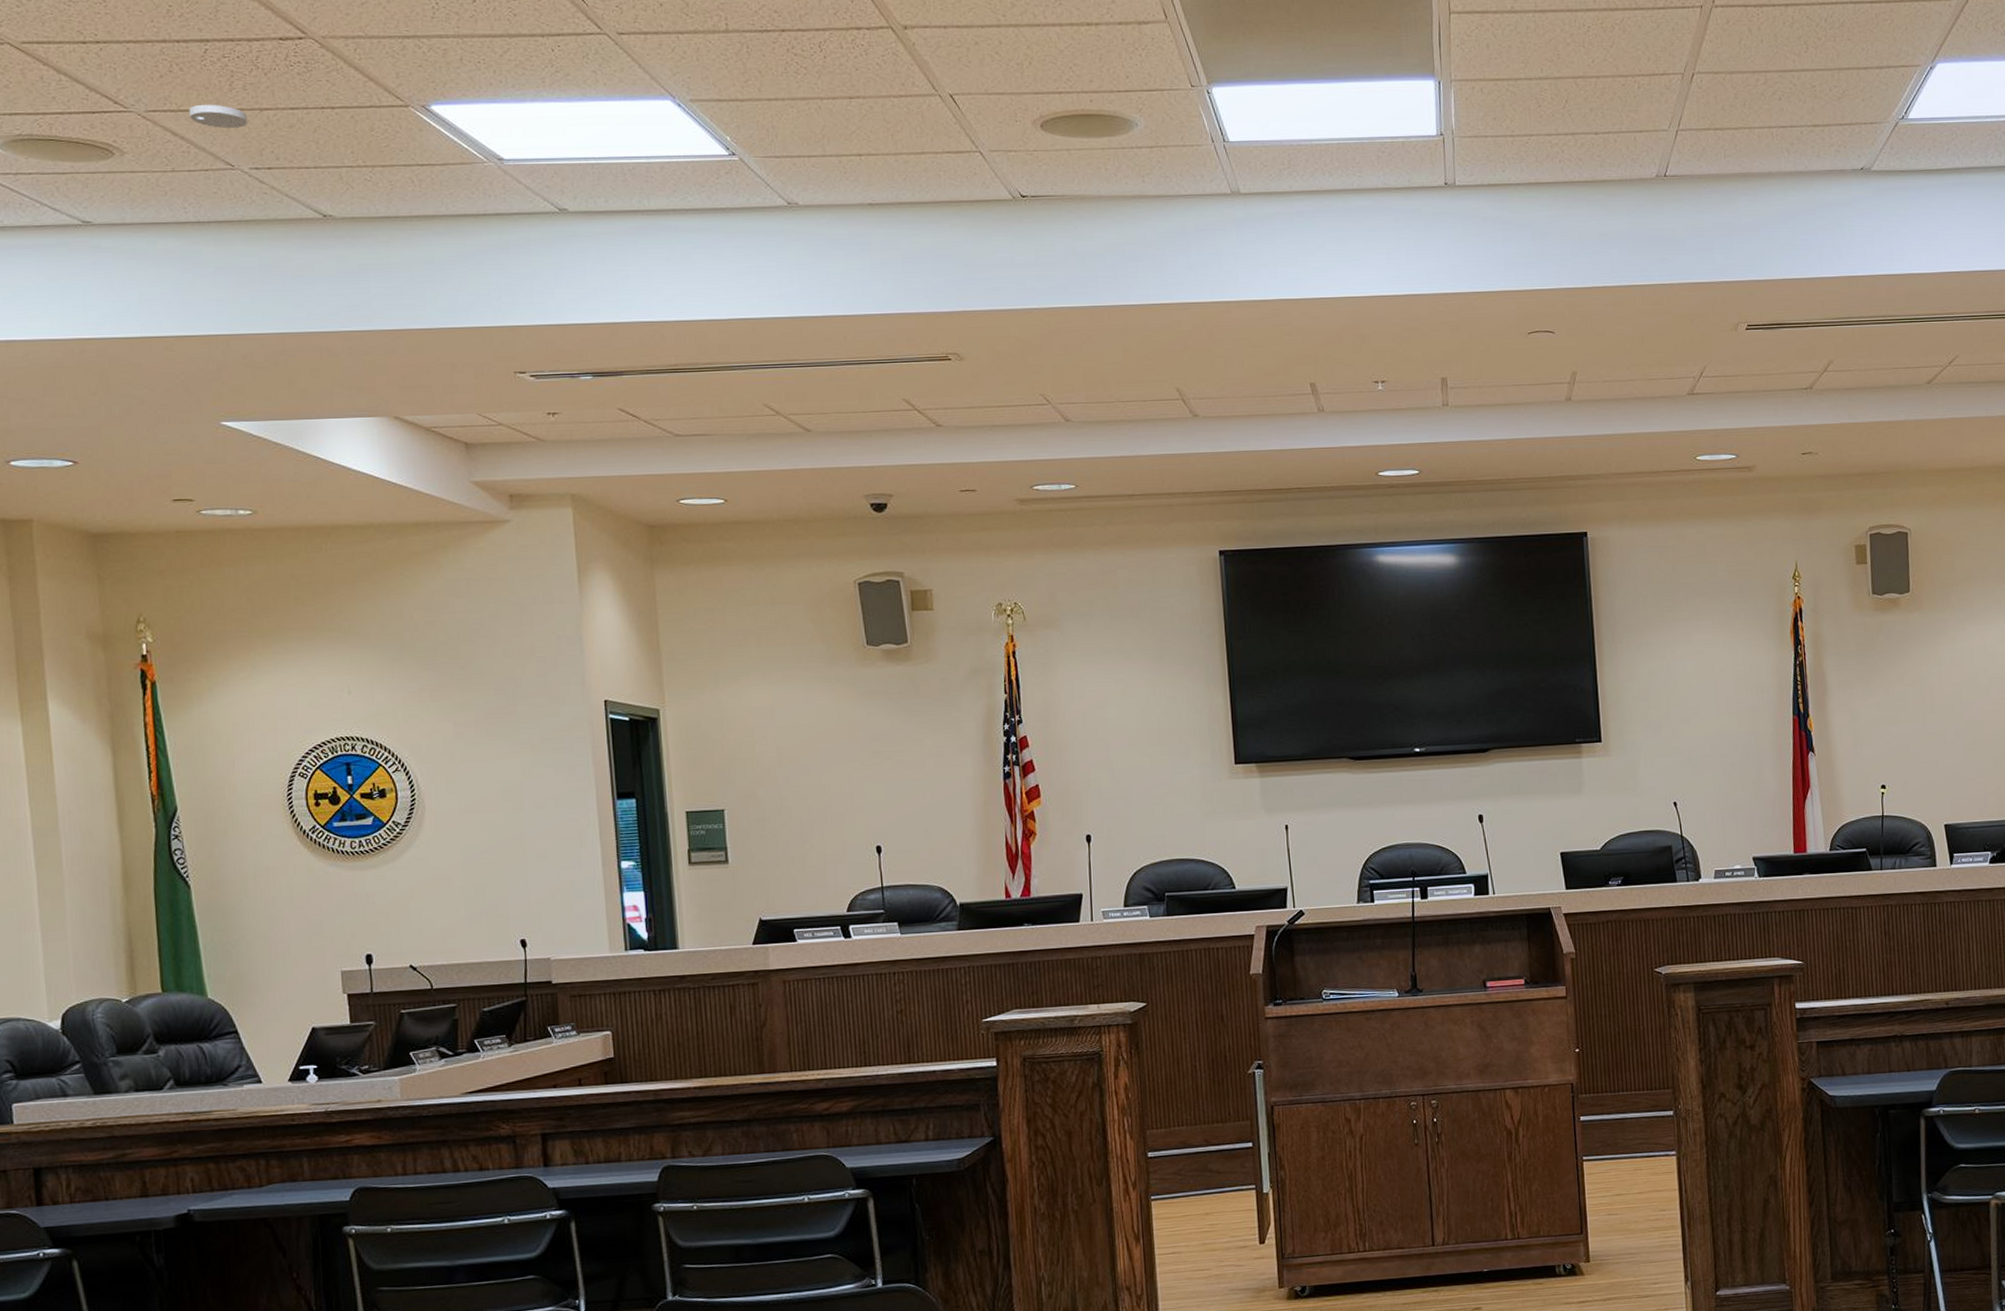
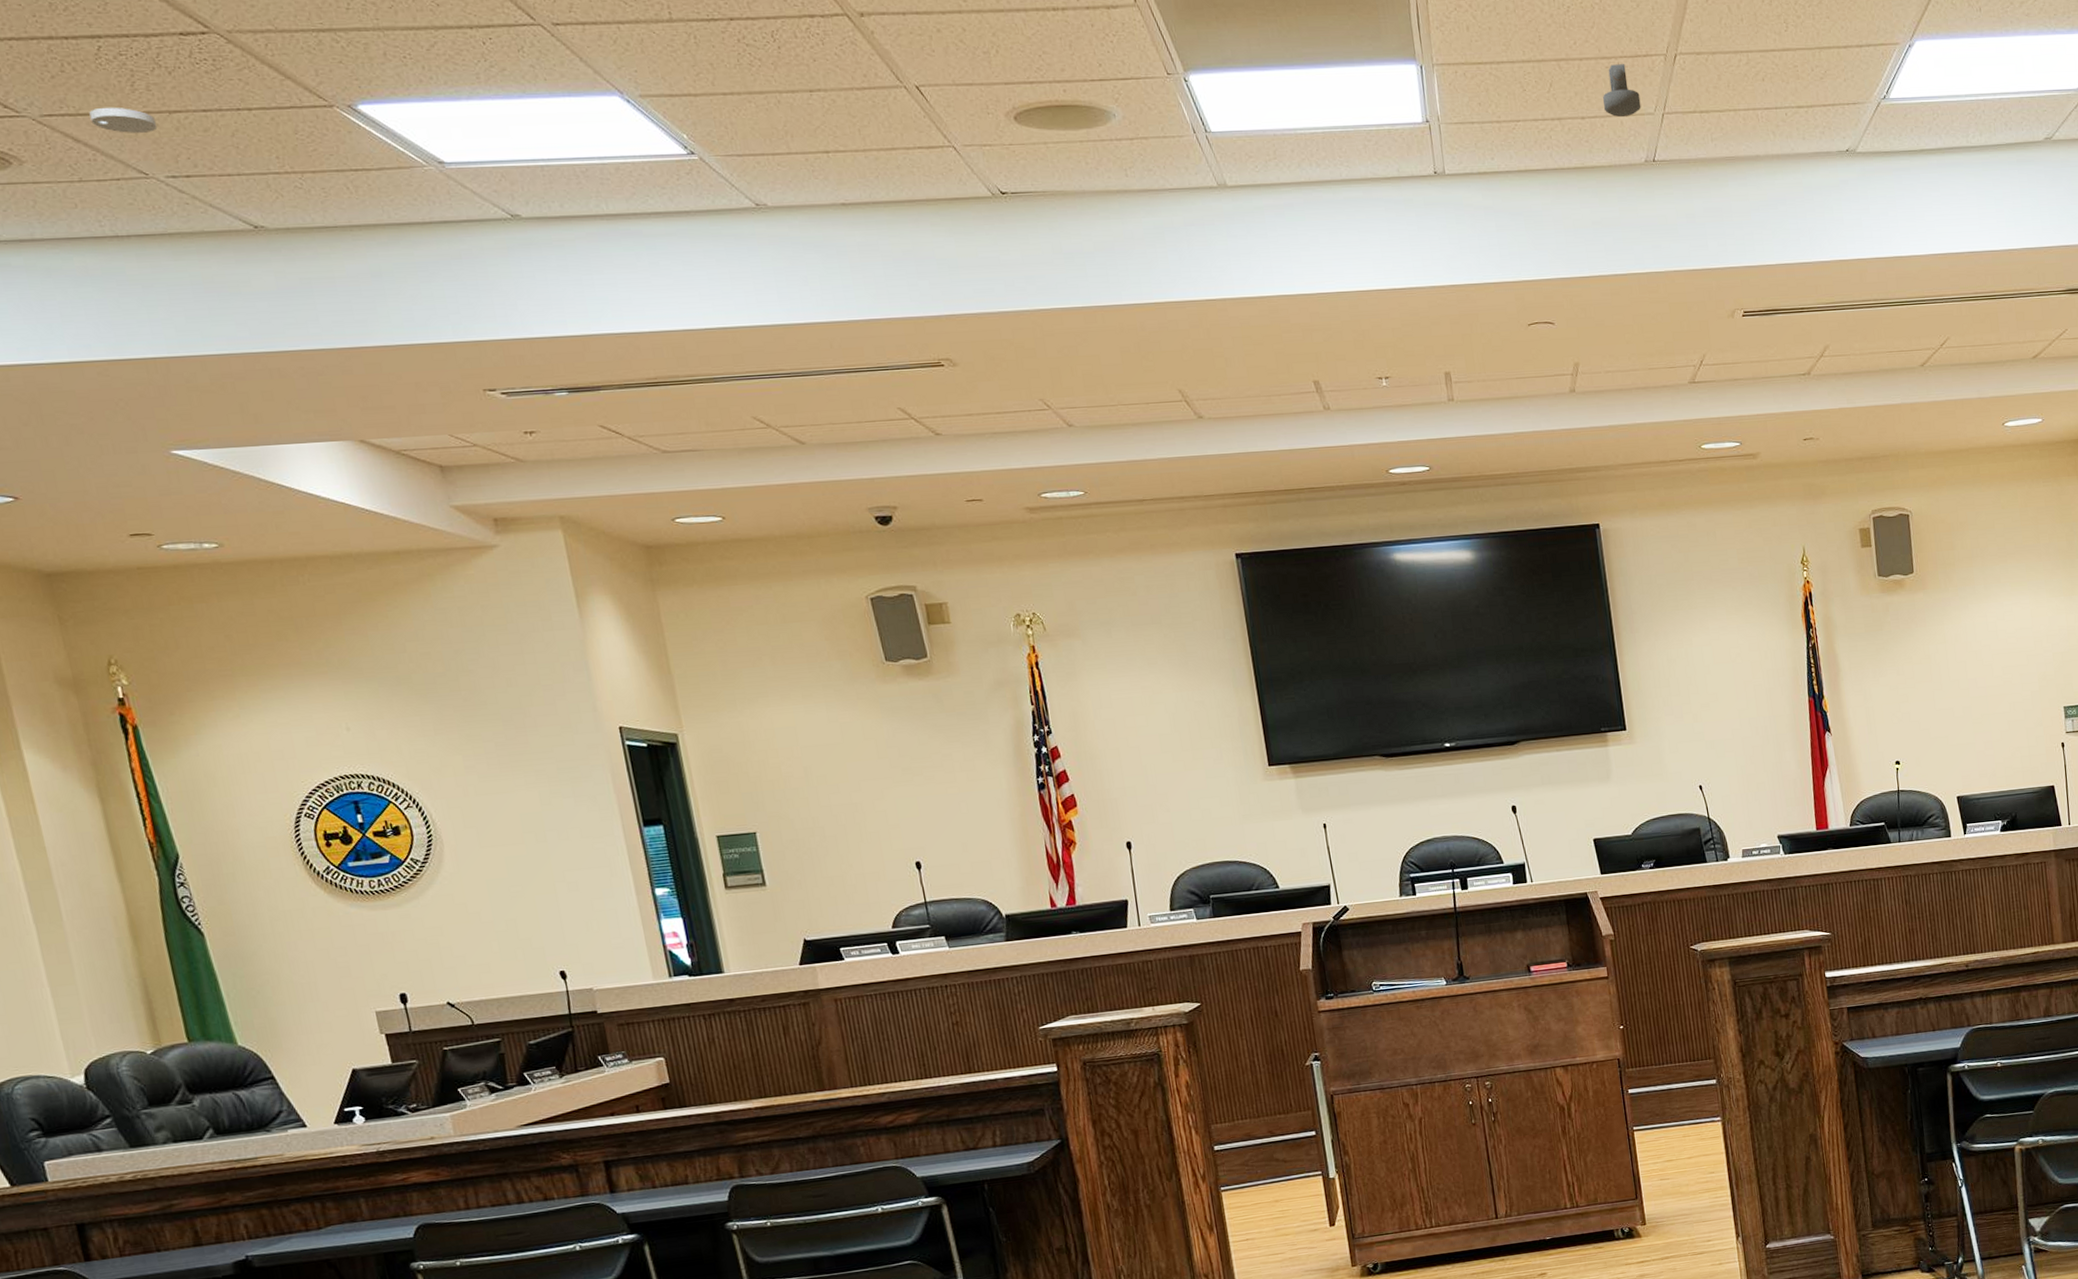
security camera: none [1618,82,1656,133] -> present [1603,64,1641,117]

